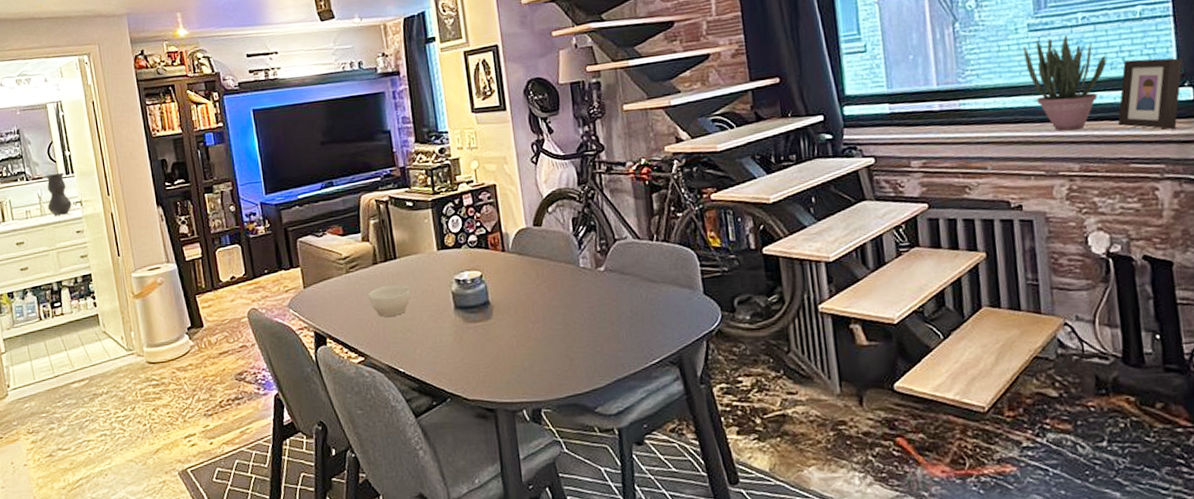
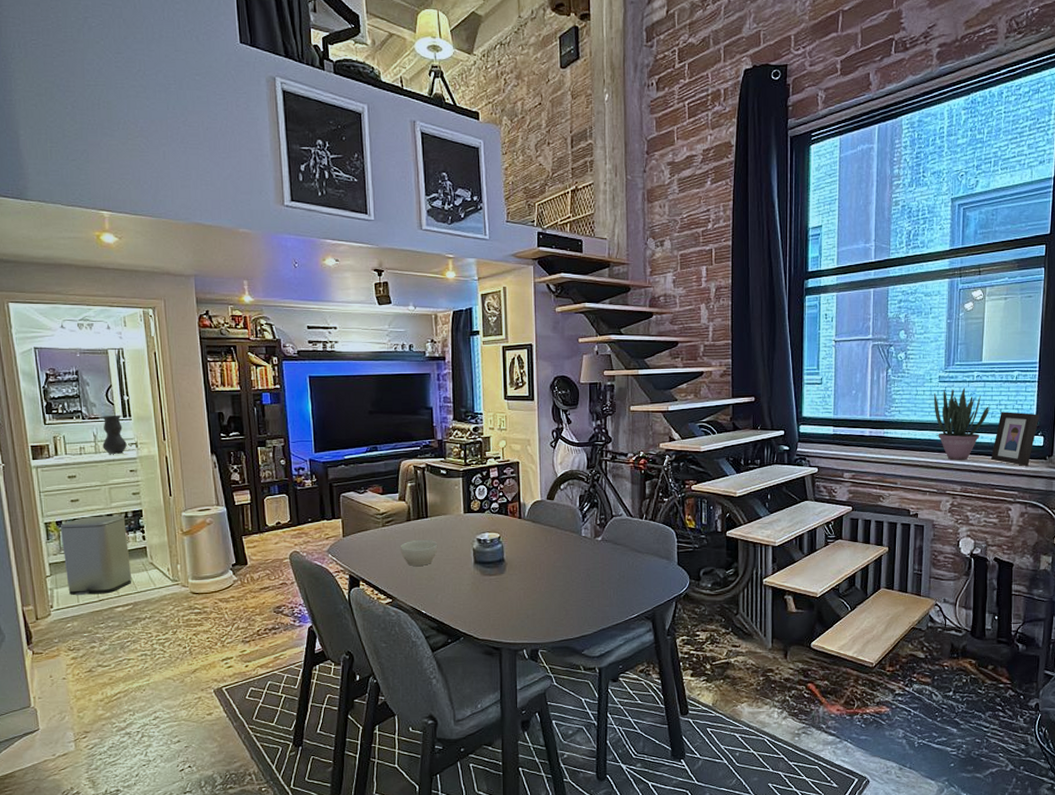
pedal bin: none [11,281,86,373] -> present [60,515,132,596]

